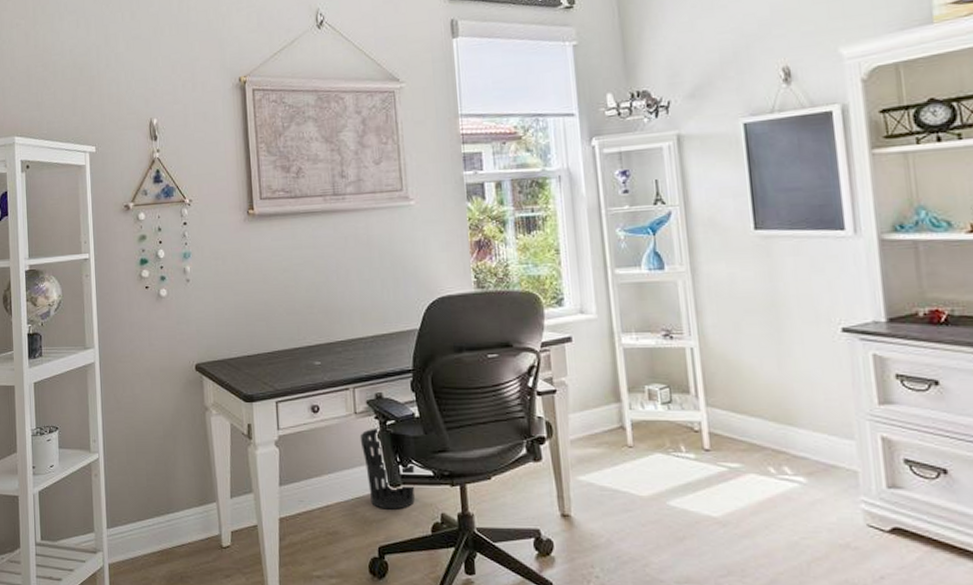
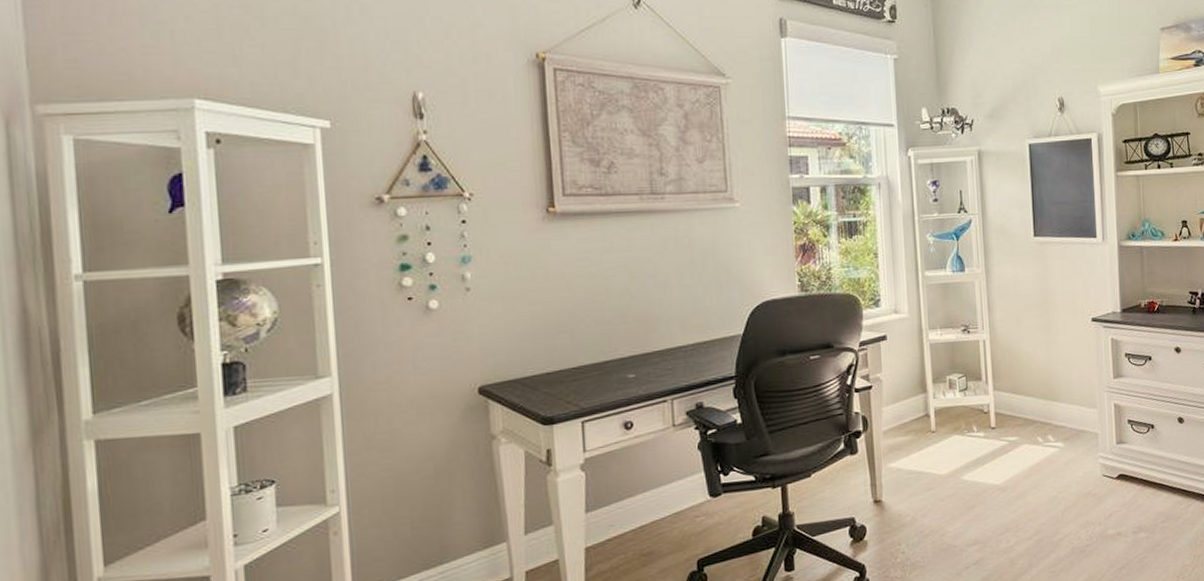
wastebasket: present [360,427,415,510] -> none [678,438,737,521]

